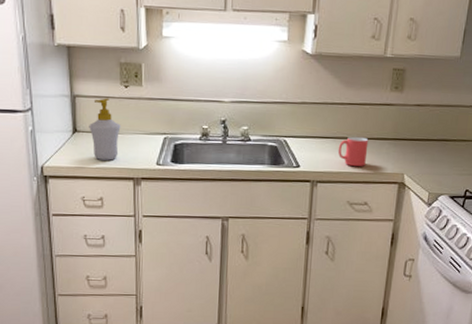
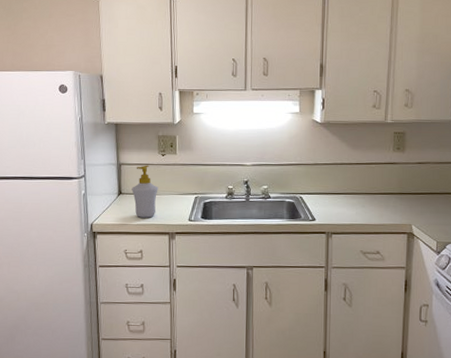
mug: present [337,136,369,167] -> none [349,192,377,219]

